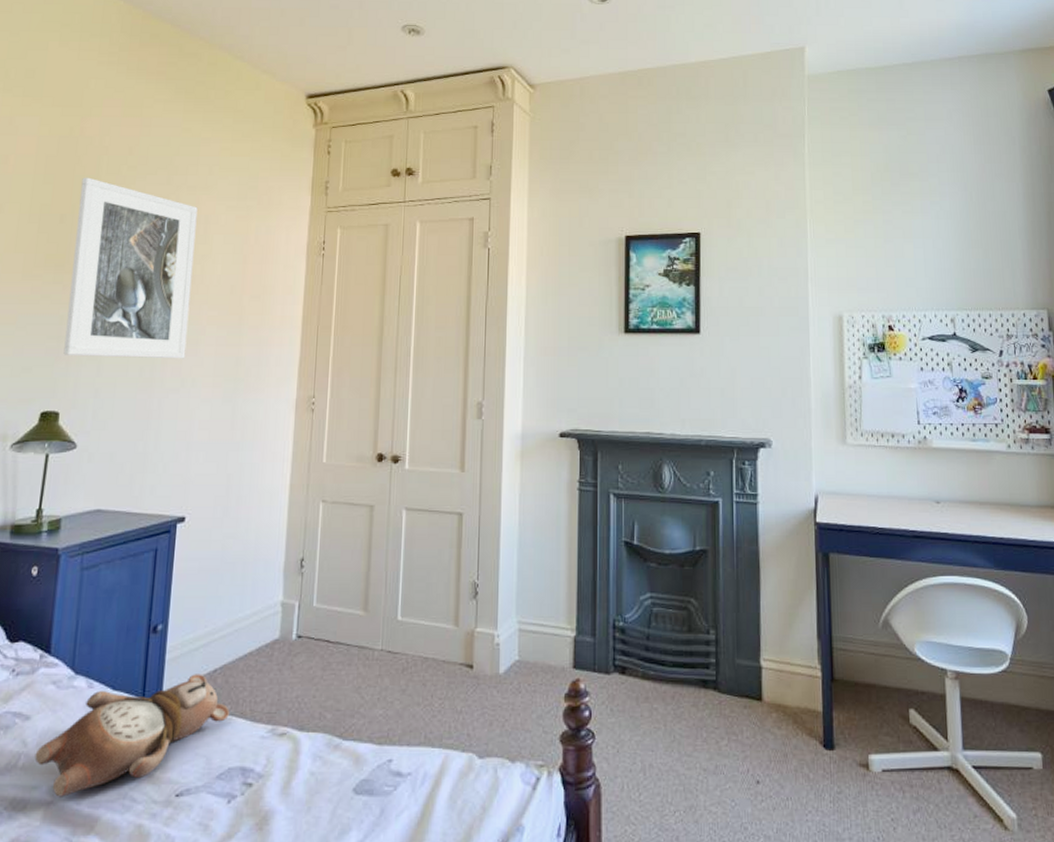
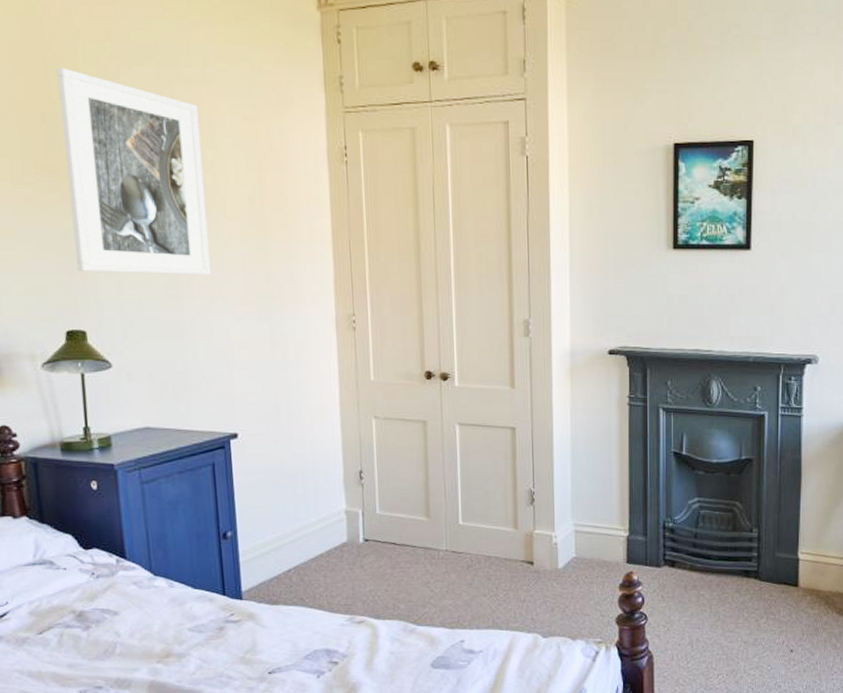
teddy bear: present [34,674,230,797] -> none [130,573,309,677]

